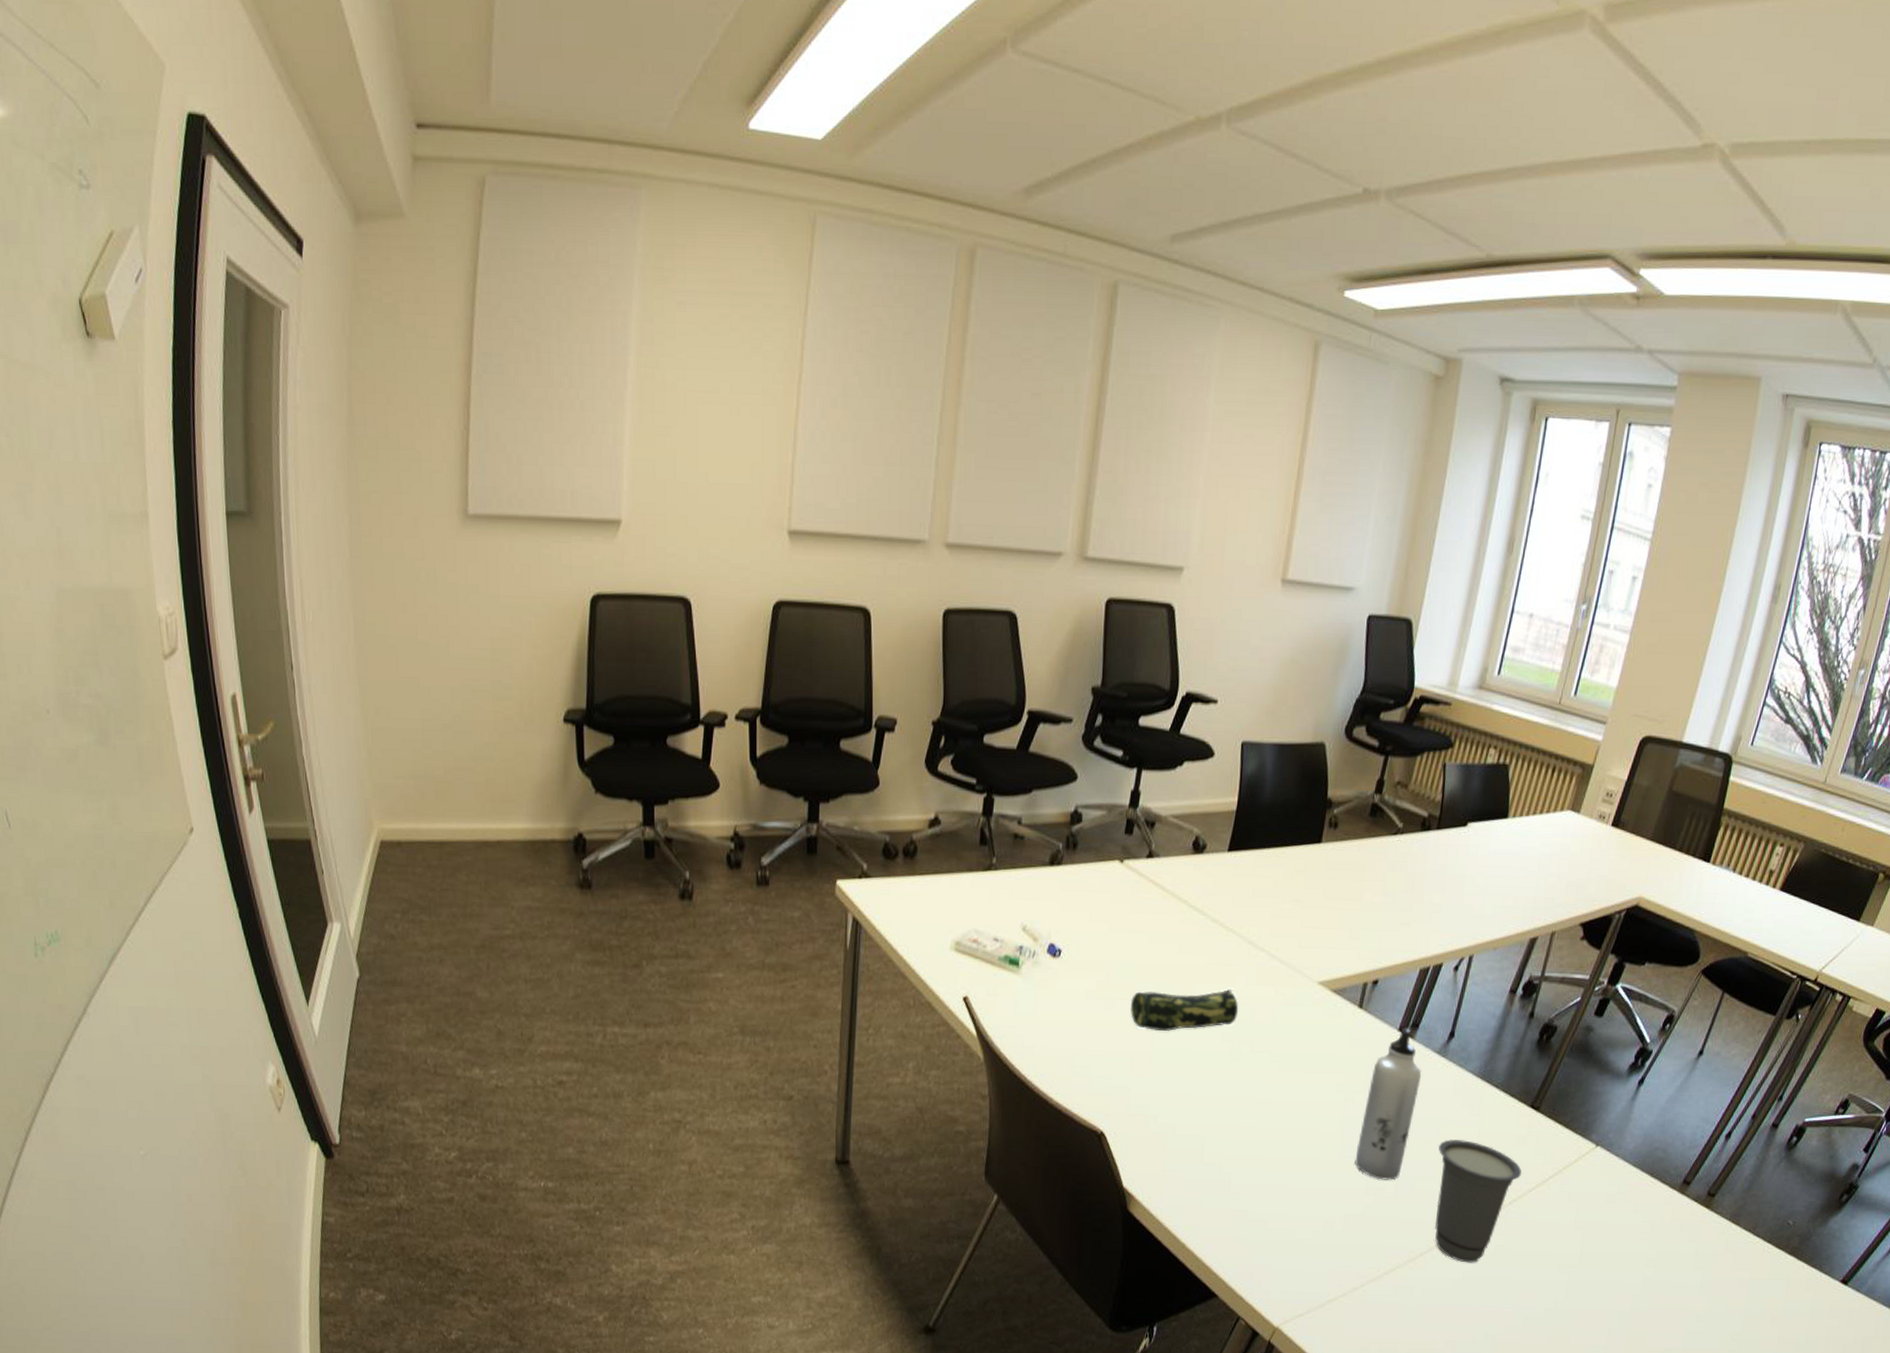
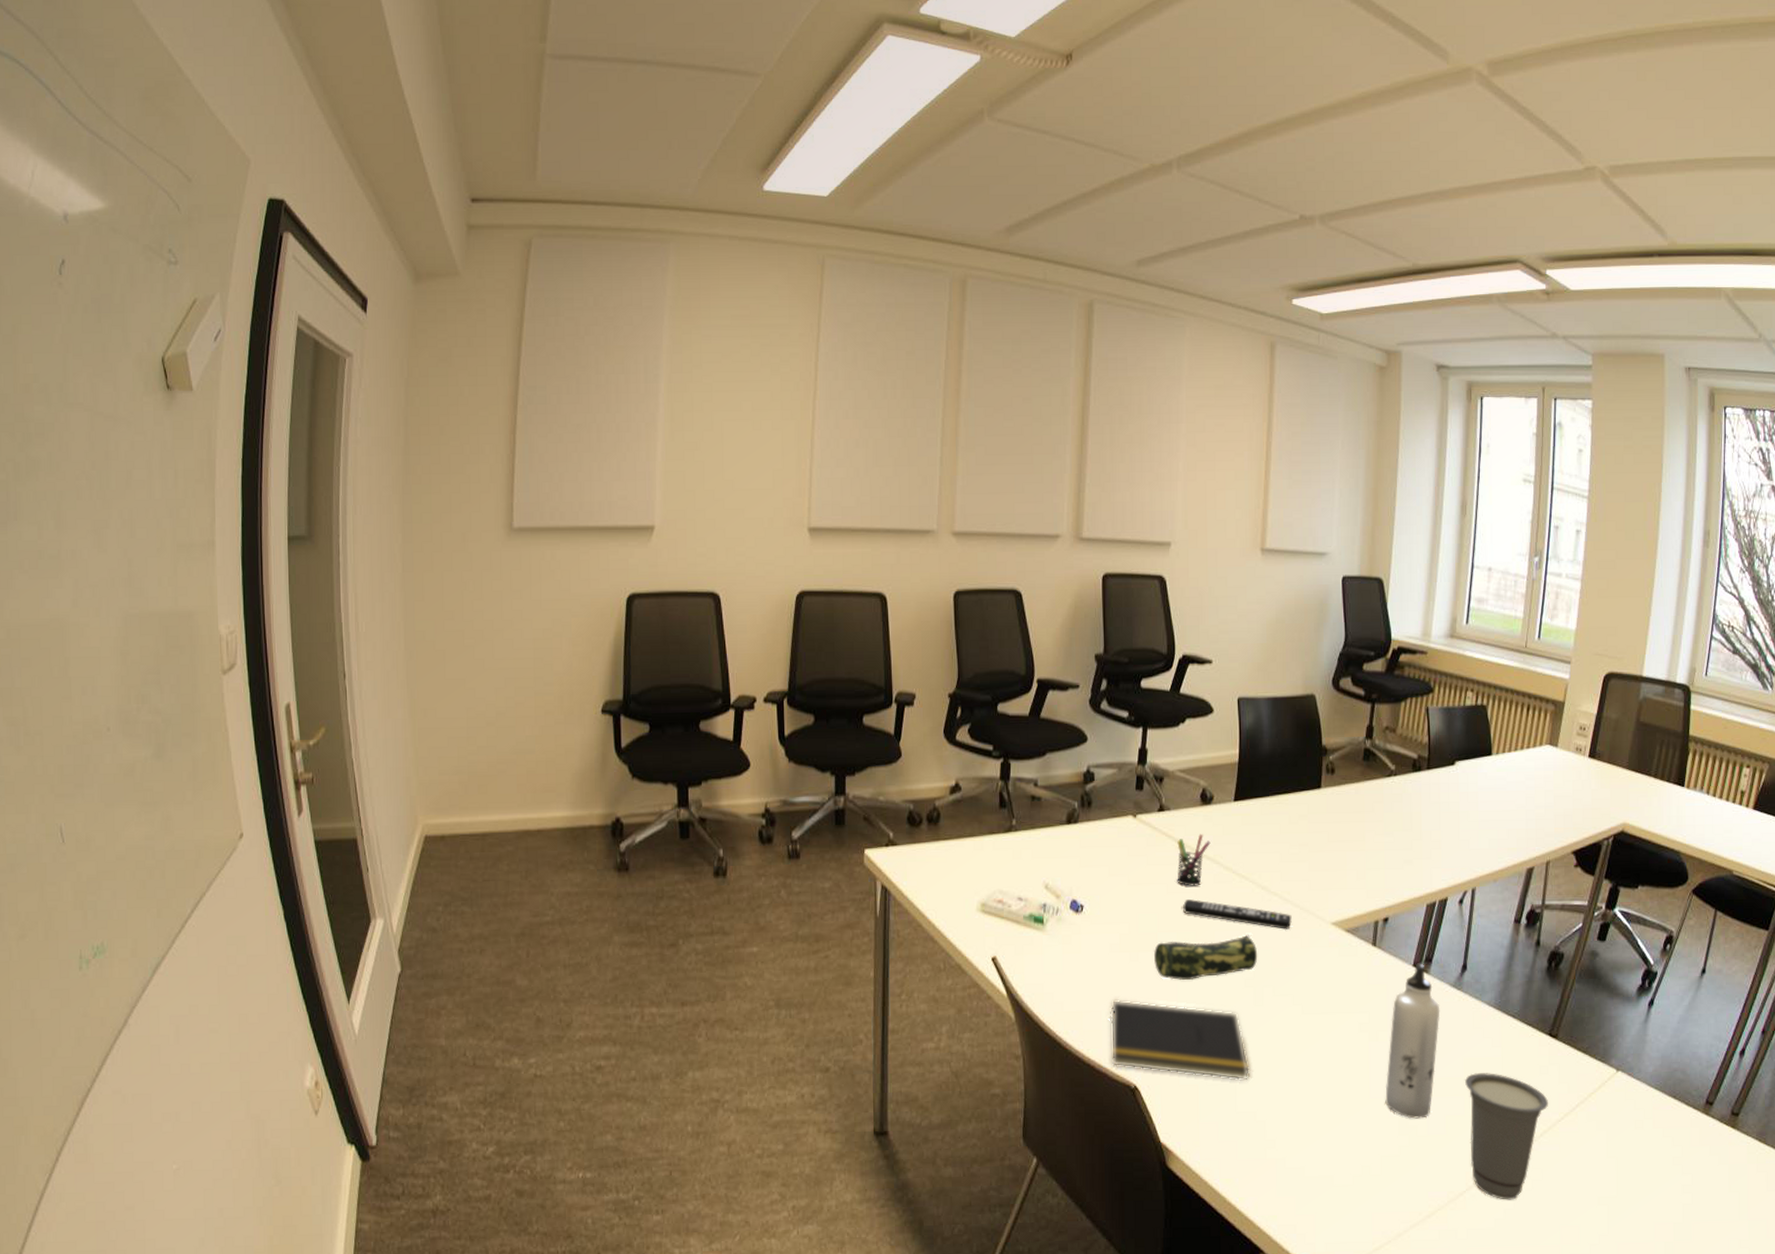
notepad: none [1079,1046,1220,1133] -> present [1109,999,1249,1081]
pen holder: none [1160,883,1199,937] -> present [1177,833,1211,886]
remote control: none [1165,950,1278,987] -> present [1183,899,1292,931]

